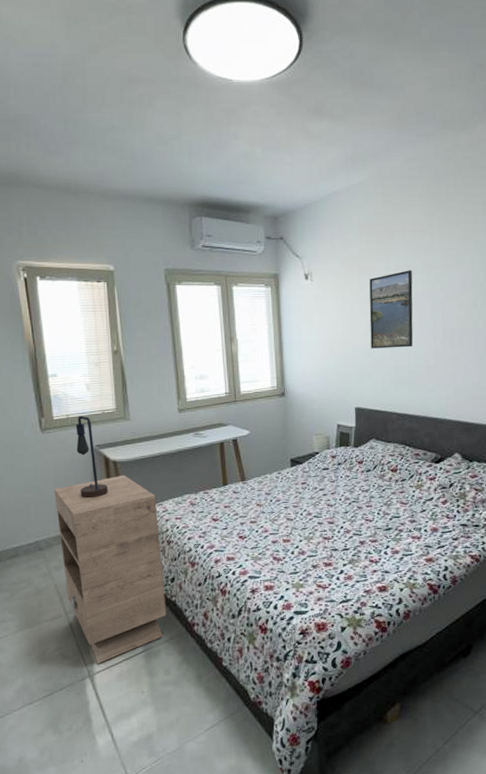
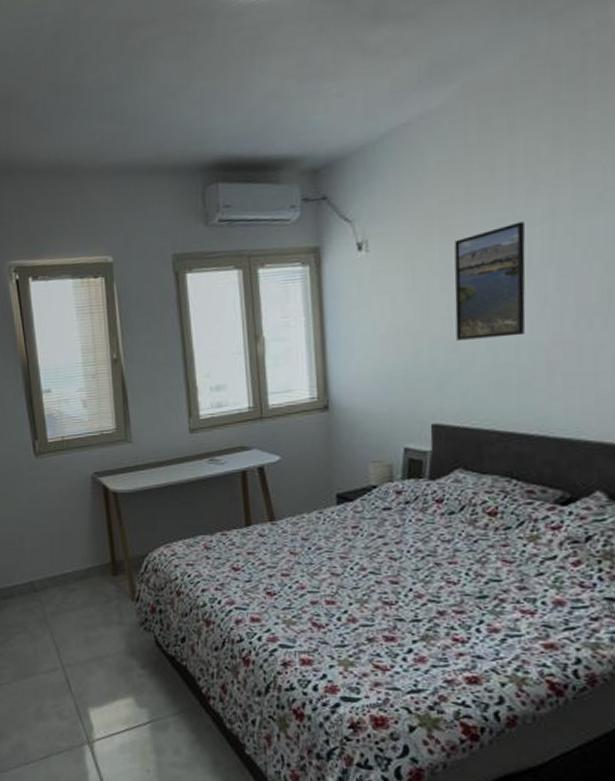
nightstand: present [54,474,167,664] -> none [49,508,177,730]
table lamp: present [75,415,108,499] -> none [71,437,107,535]

